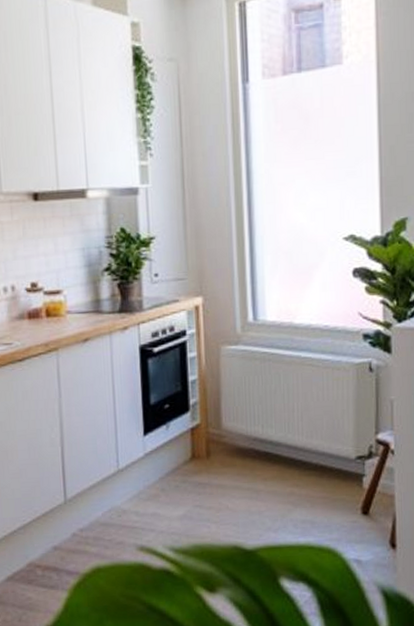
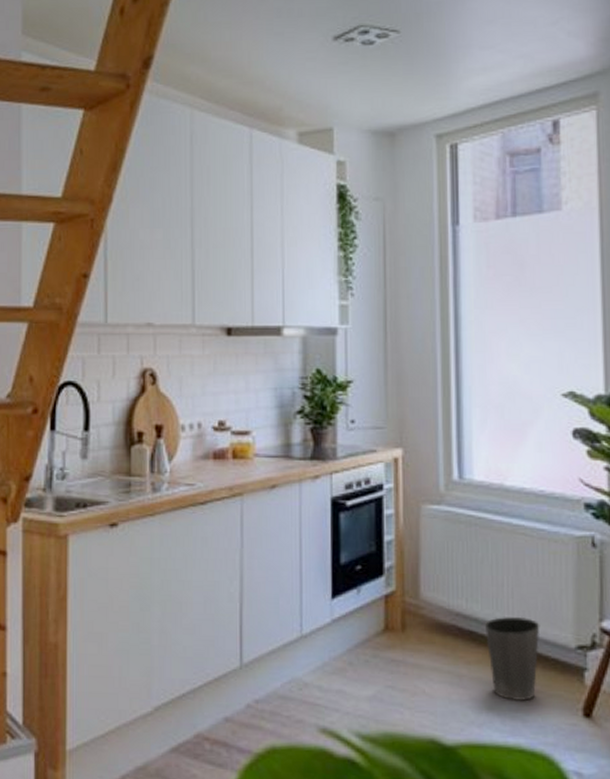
waste basket: none [278,436,326,507] -> present [484,616,540,702]

